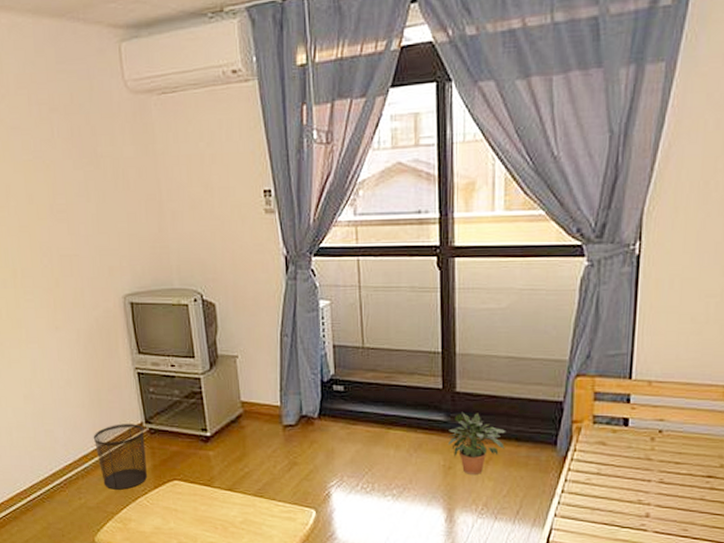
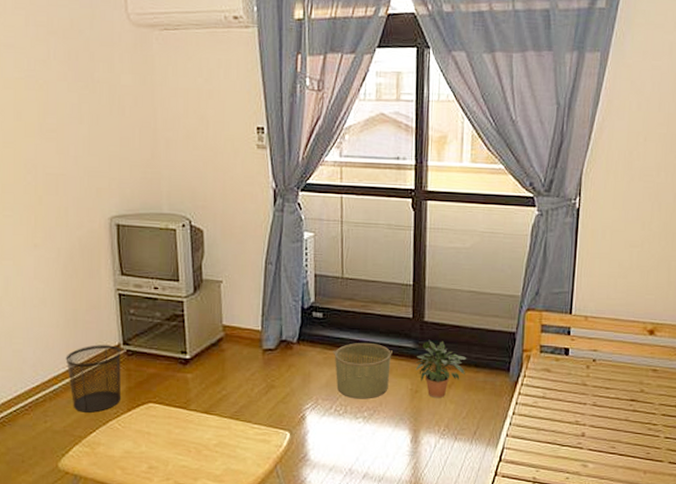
basket: none [356,417,421,476] -> present [333,343,392,399]

